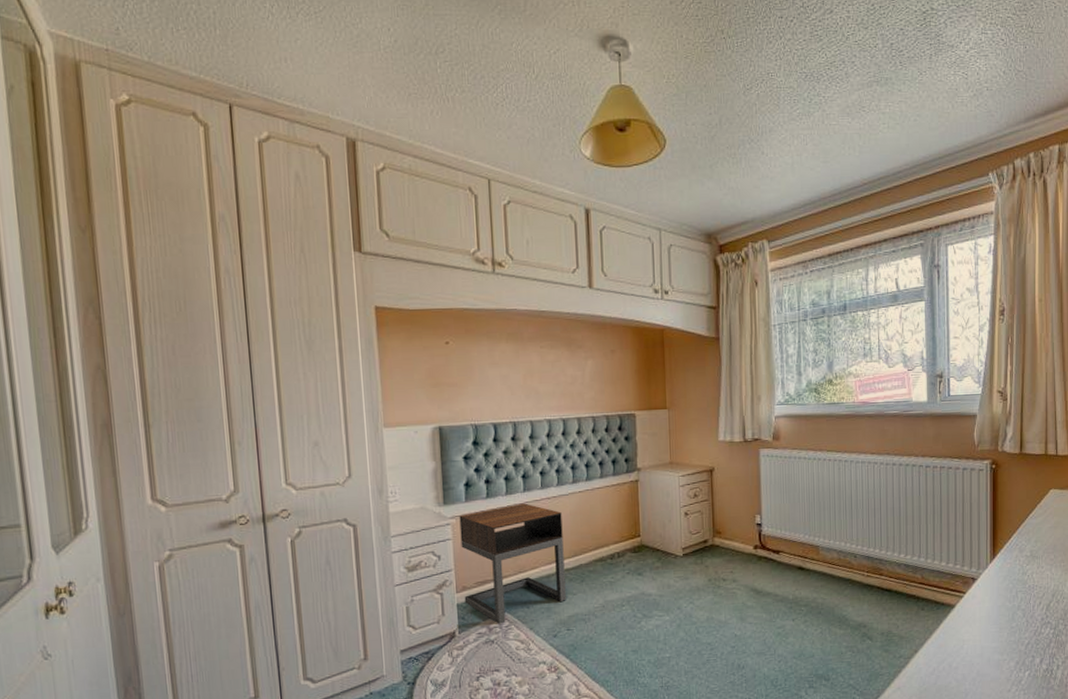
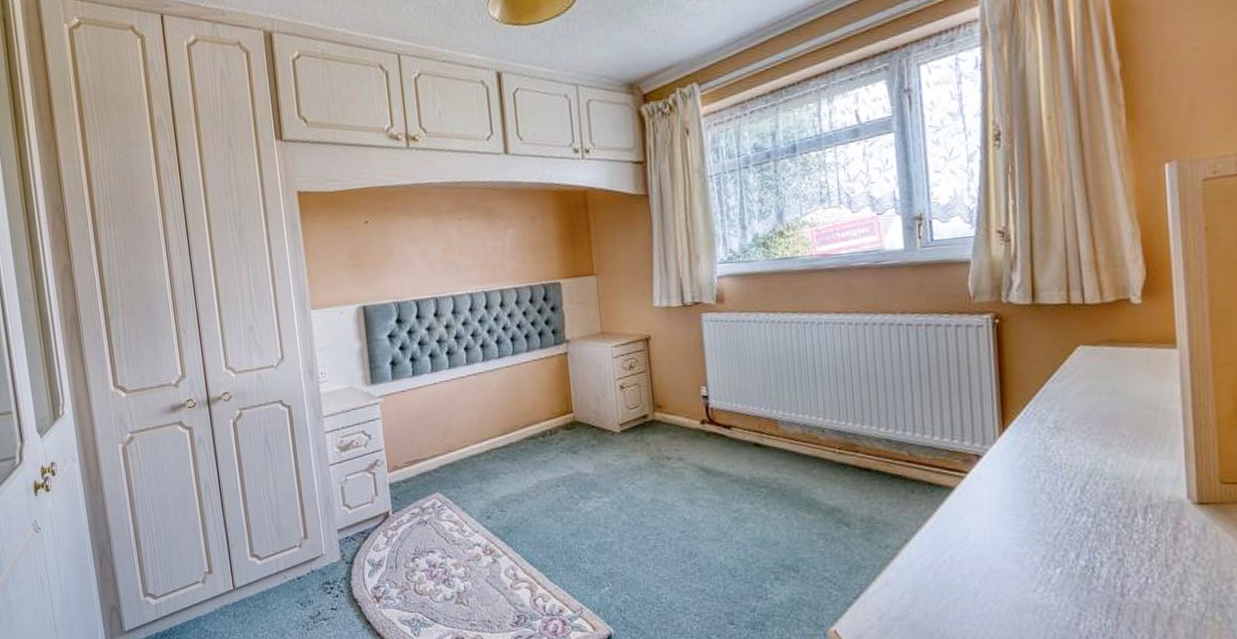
nightstand: present [459,503,566,624] -> none [387,380,498,505]

